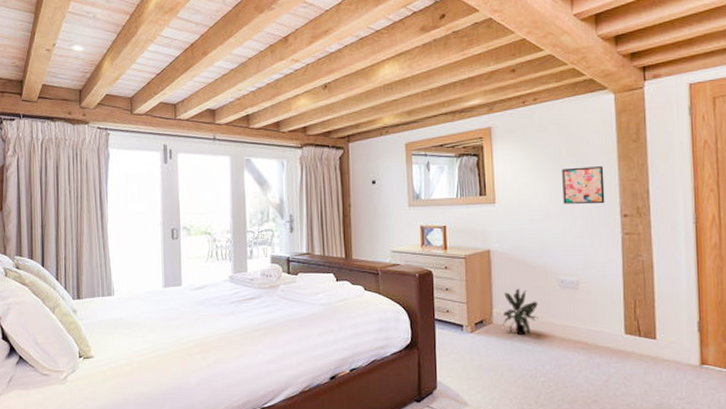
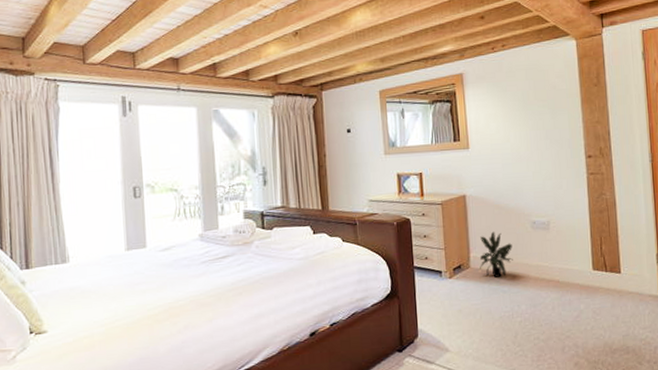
wall art: present [562,166,605,204] -> none [531,110,571,147]

